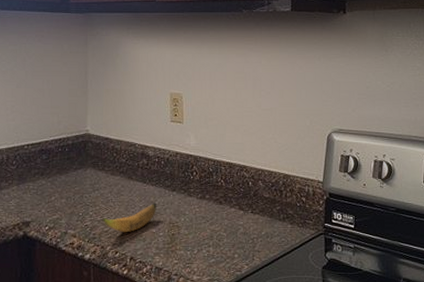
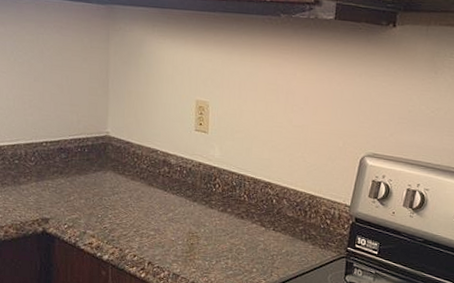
banana: present [102,203,157,233] -> none [121,211,177,238]

